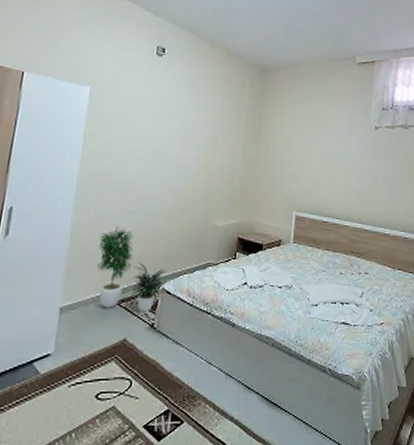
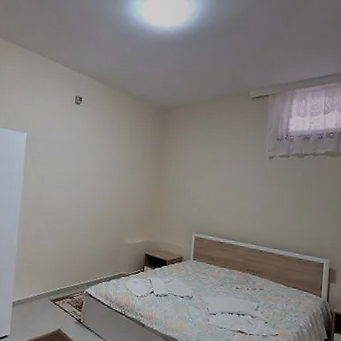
potted plant: present [97,226,167,312] -> none [37,242,89,310]

